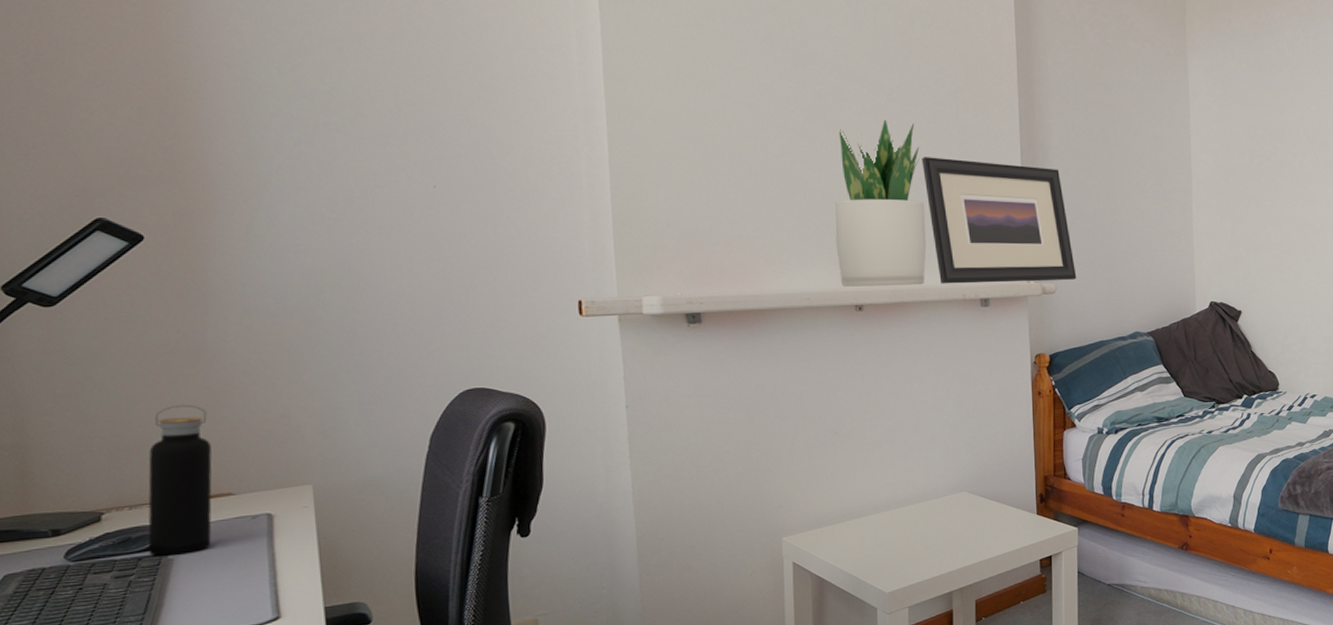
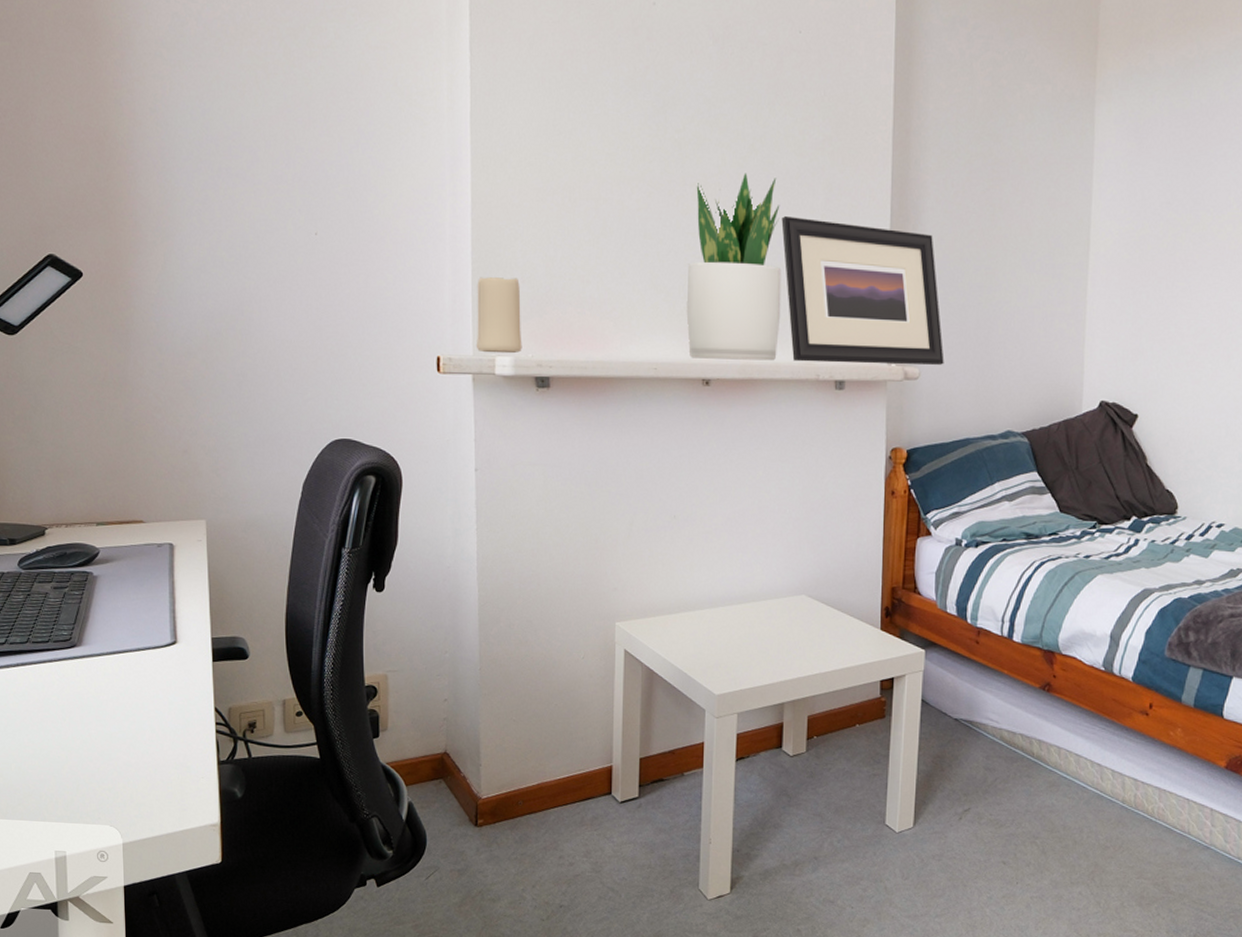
water bottle: present [148,404,212,556] -> none [78,434,129,573]
candle: none [618,221,671,294] -> present [476,277,522,354]

